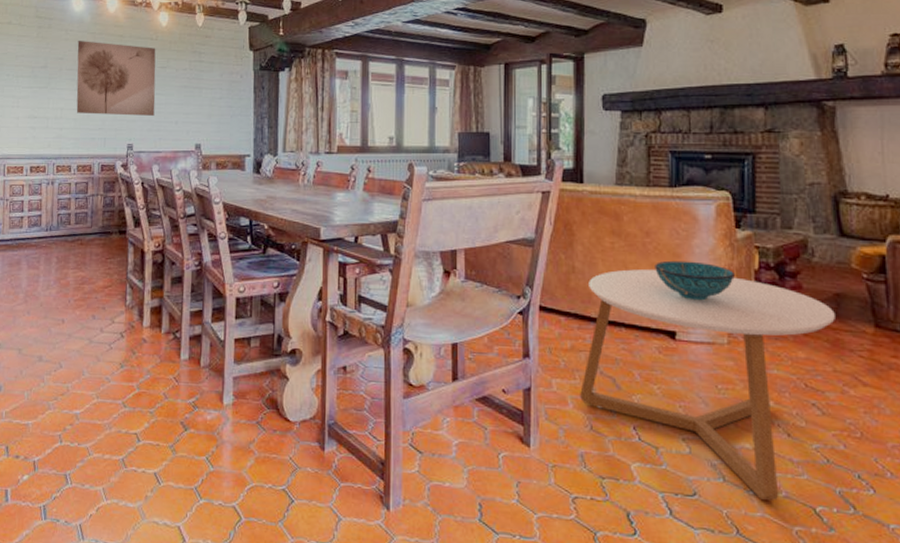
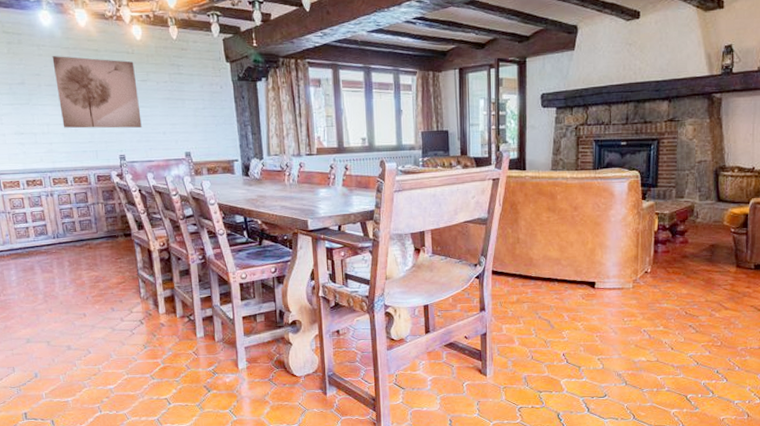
coffee table: present [580,269,835,501] -> none [524,236,710,394]
decorative bowl: present [655,260,736,301] -> none [581,227,641,258]

